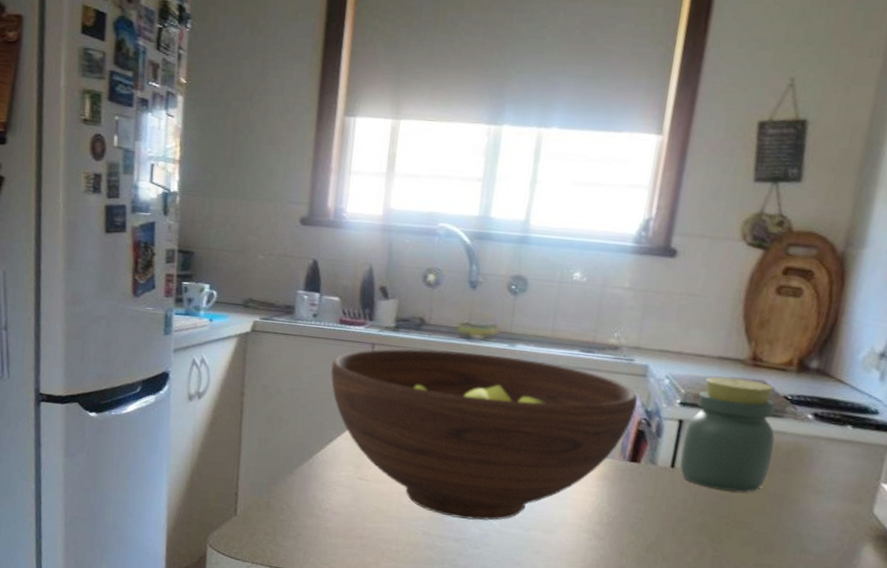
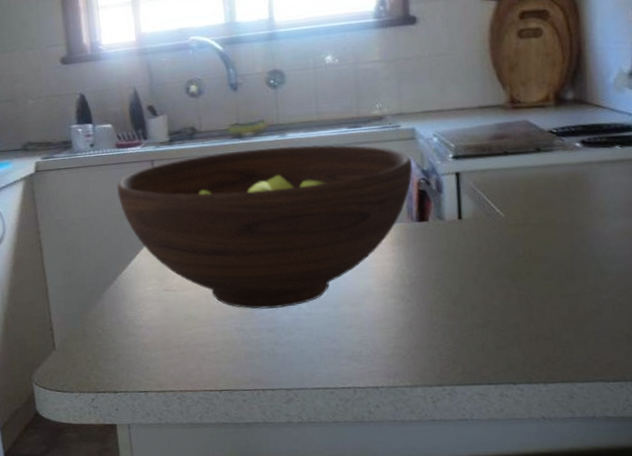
jar: present [680,376,775,492] -> none [464,122,552,232]

